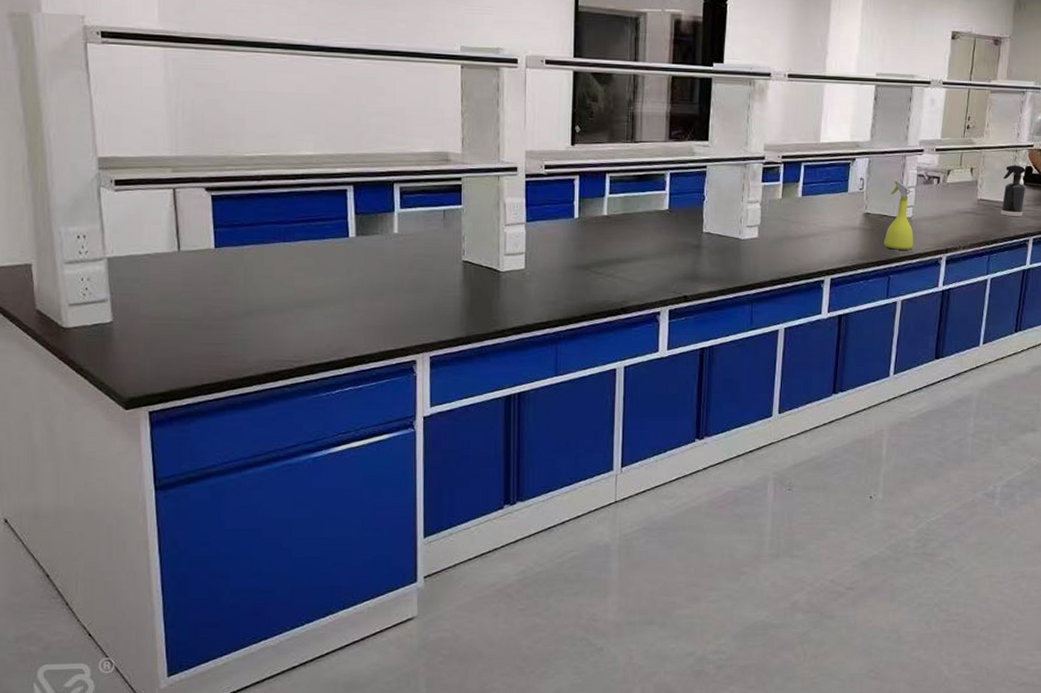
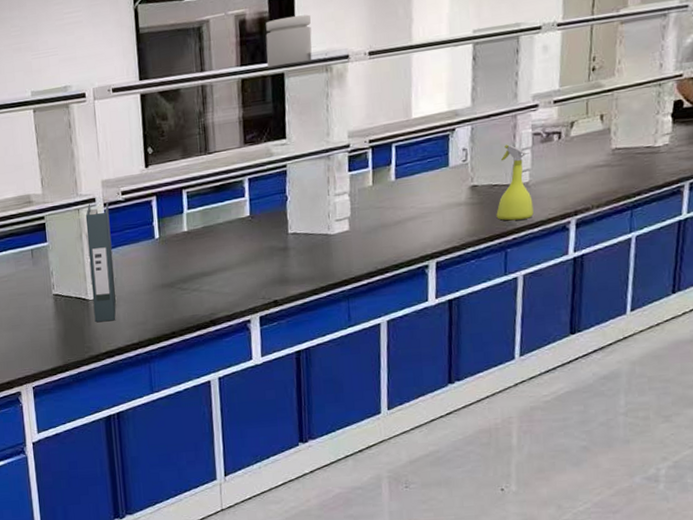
binder: none [504,172,530,297] -> present [85,201,116,322]
jar: none [697,26,740,74] -> present [265,14,312,70]
spray bottle: present [1000,165,1026,217] -> none [643,101,677,163]

